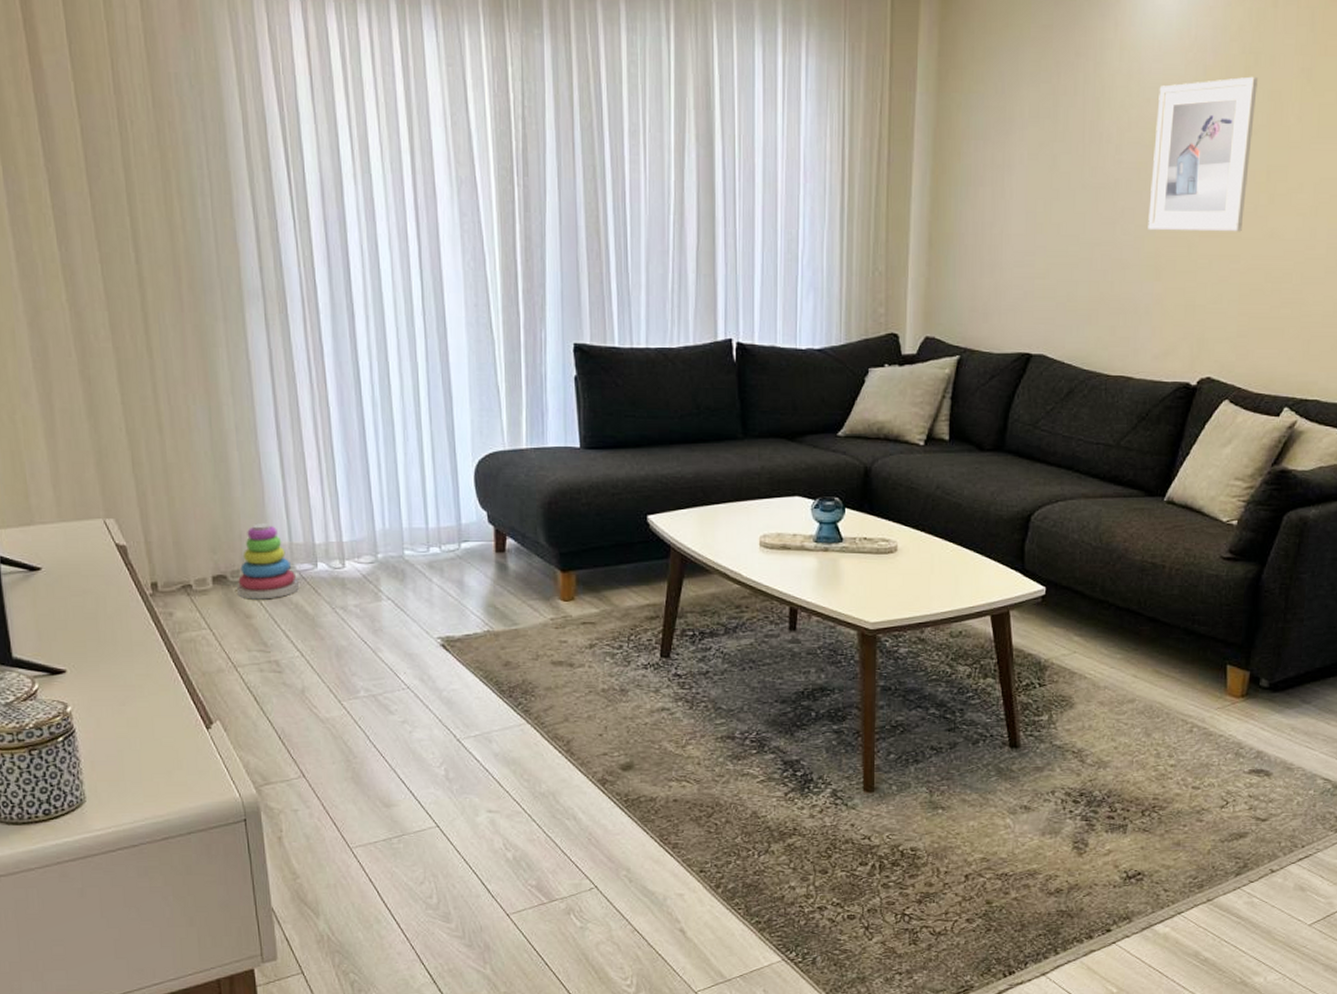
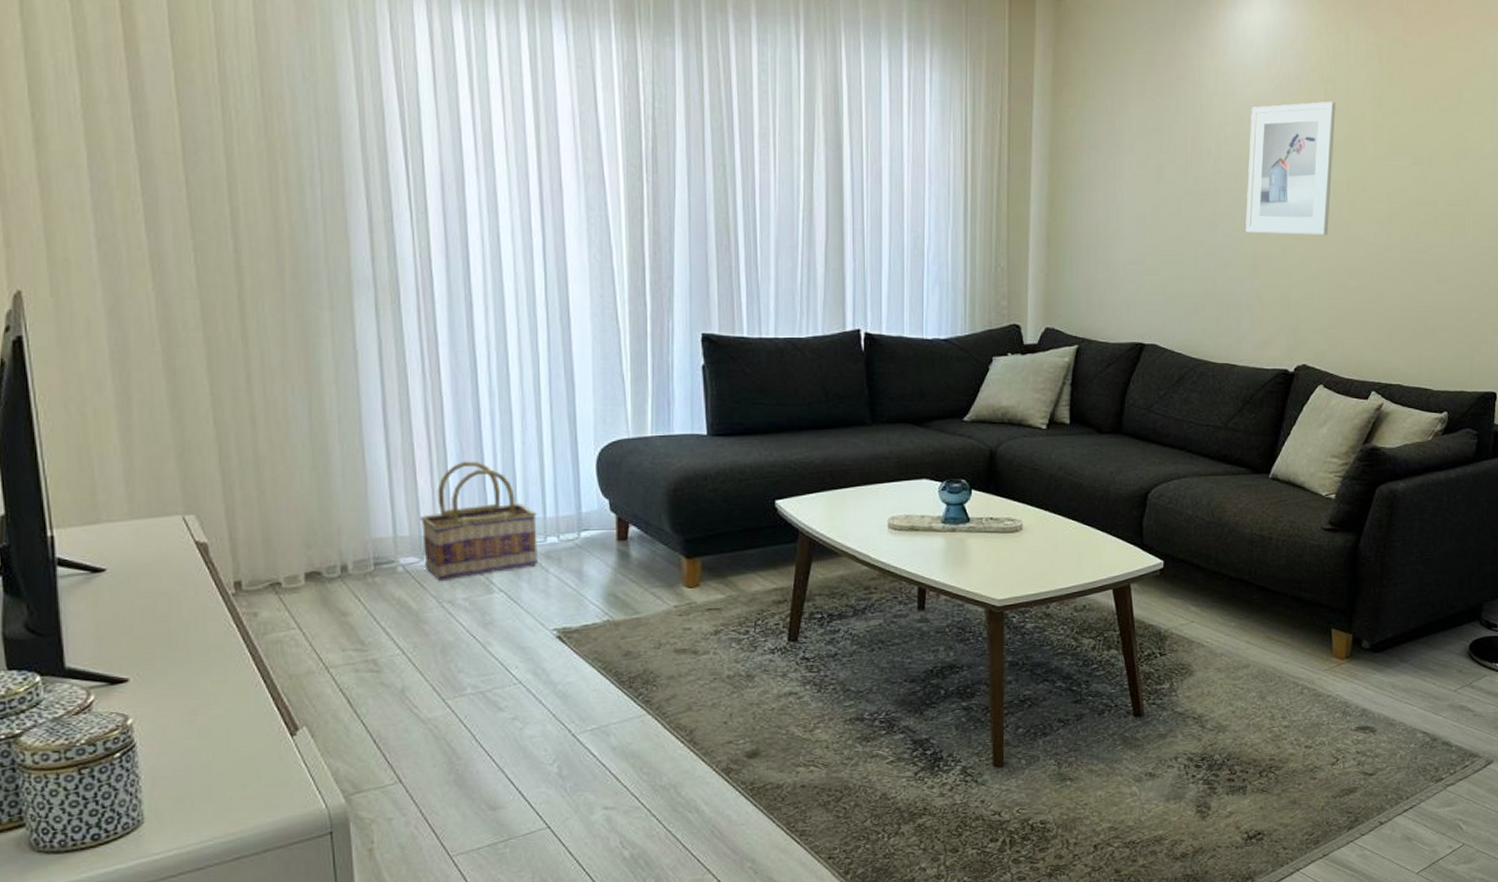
stacking toy: present [237,523,299,600] -> none [333,516,402,596]
basket: none [313,470,422,587] -> present [420,461,538,581]

